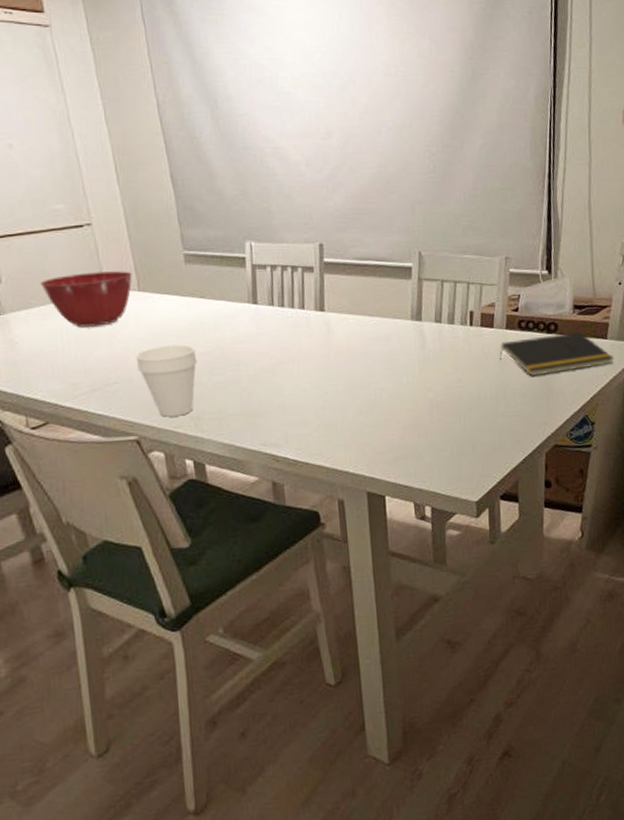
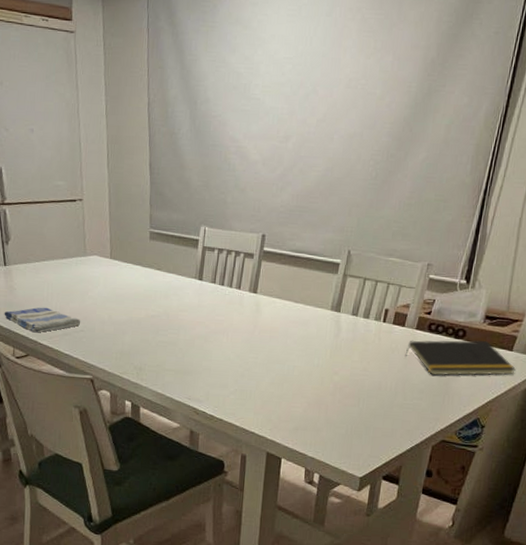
dish towel: none [6,360,113,394] -> present [4,307,81,333]
mixing bowl: present [40,271,132,327] -> none [38,239,108,284]
cup: present [135,344,198,417] -> none [100,305,147,365]

